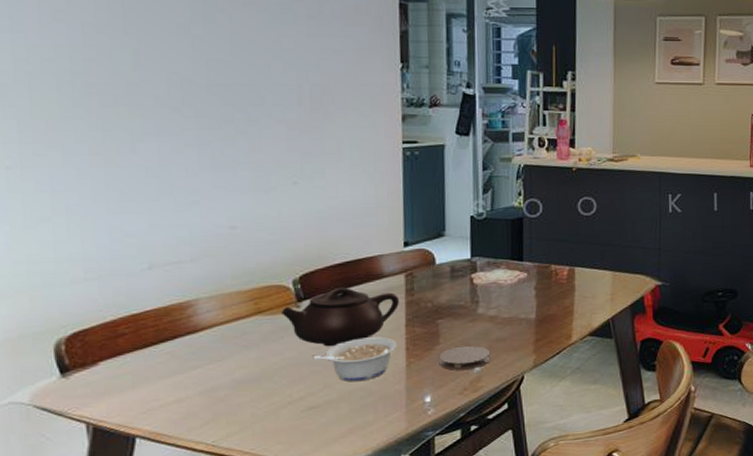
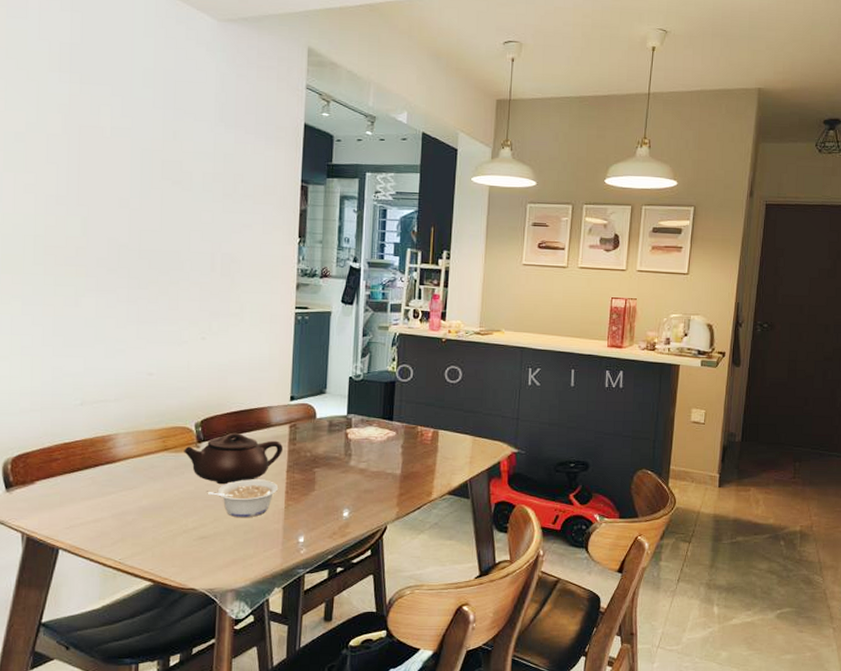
coaster: present [438,345,491,371] -> none [313,494,359,517]

